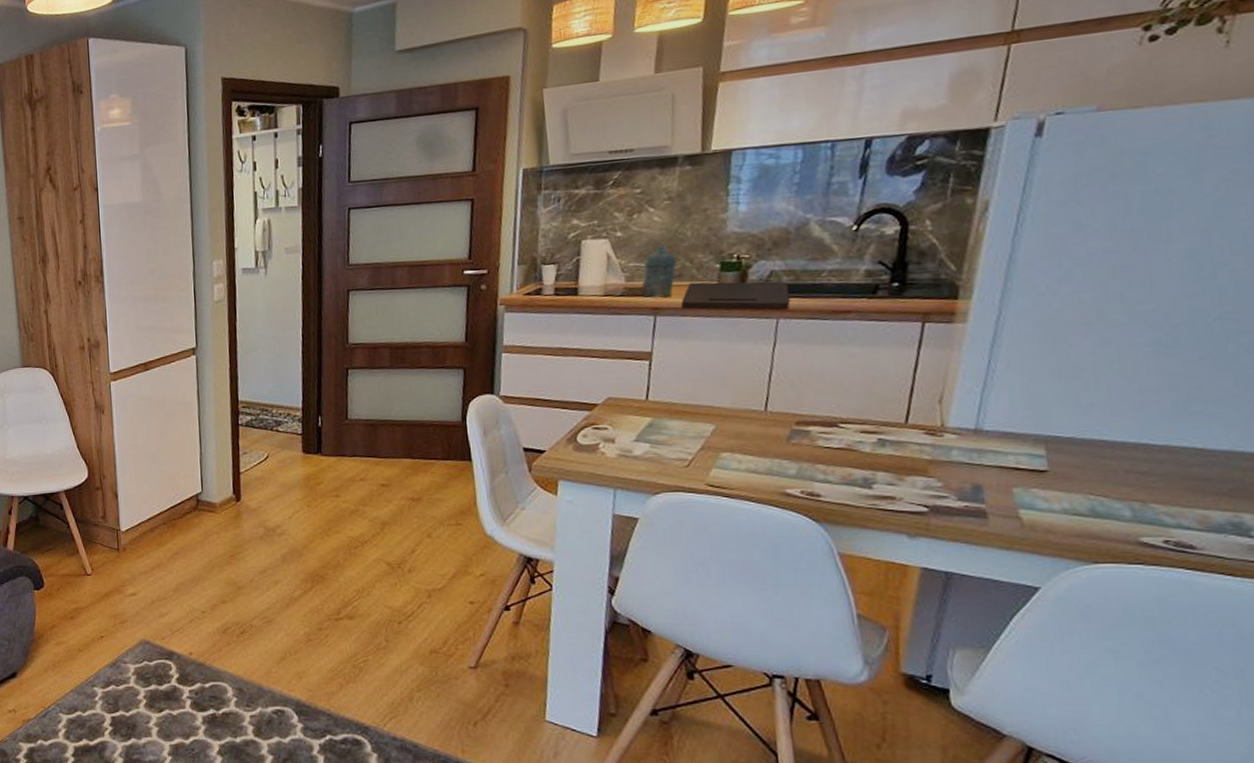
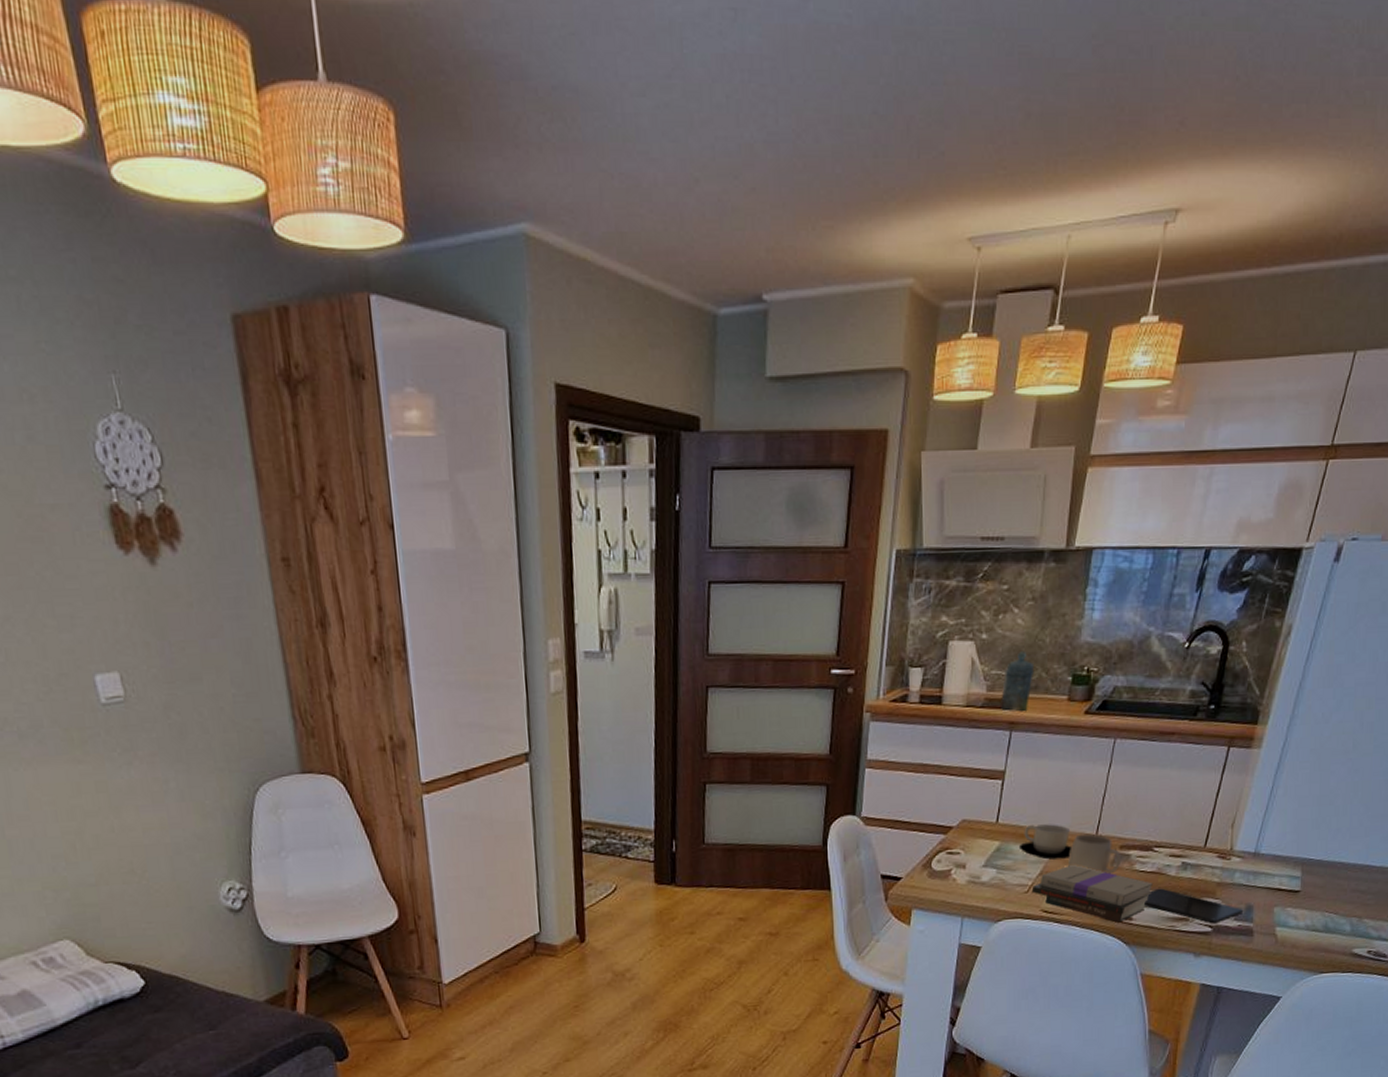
cup: none [673,401,738,435] -> present [1018,824,1072,860]
cutting board: present [681,281,790,311] -> none [1035,695,1126,730]
books: none [692,439,843,499] -> present [1031,864,1153,923]
mug: none [733,410,800,450] -> present [1068,833,1122,874]
tablet: none [834,465,970,504] -> present [1145,888,1244,924]

